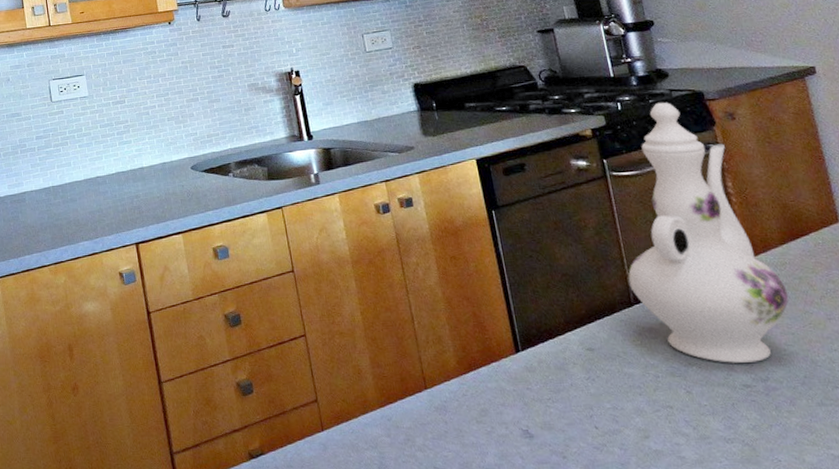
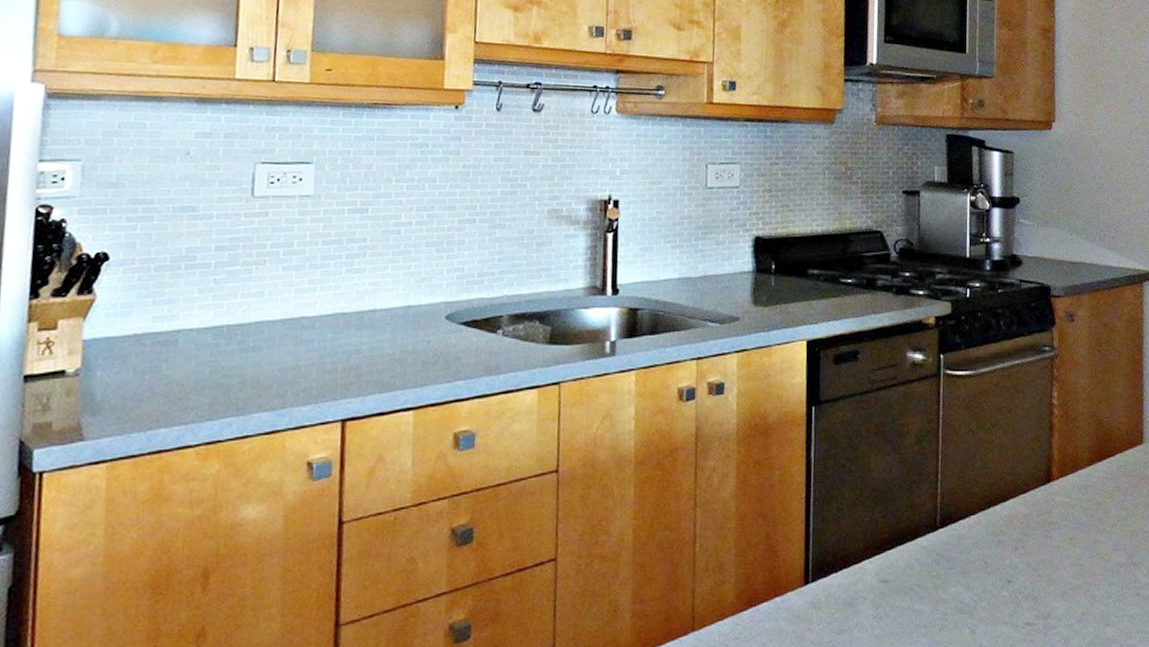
ewer: present [628,102,789,363] -> none [938,293,1085,598]

